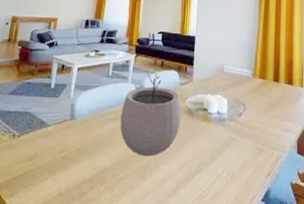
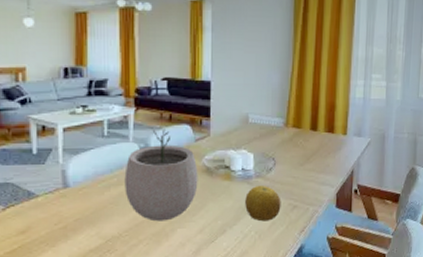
fruit: none [219,129,250,163] -> present [245,186,281,222]

